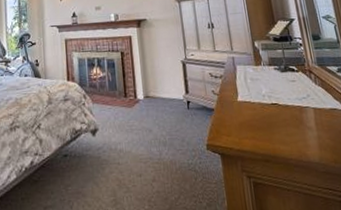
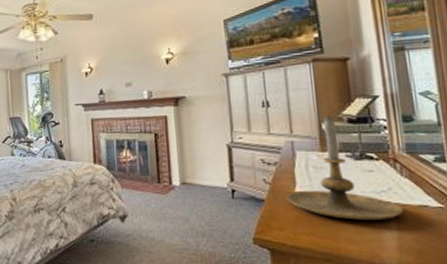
candle holder: none [231,35,319,124] -> present [286,116,403,220]

